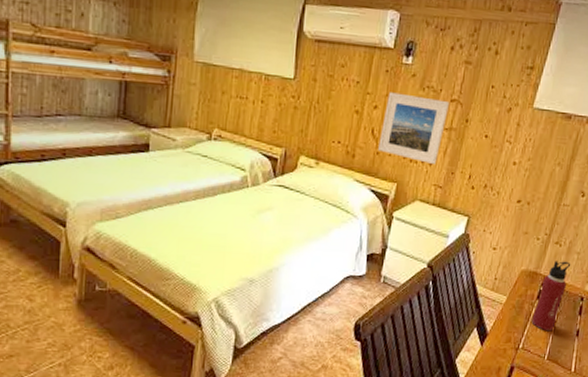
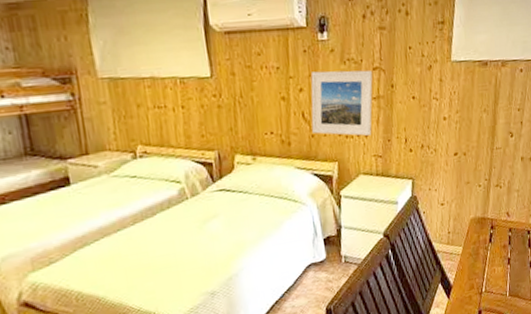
water bottle: present [531,261,571,332] -> none [488,200,513,270]

